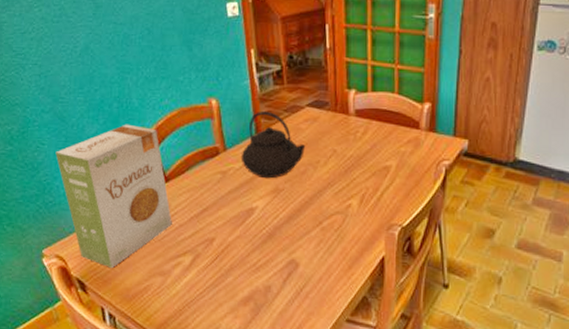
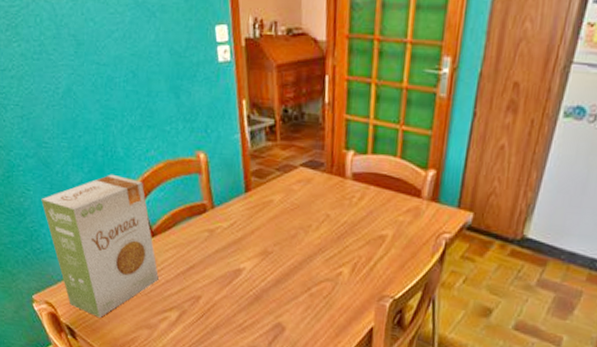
teapot: present [242,110,306,179] -> none [230,168,298,241]

